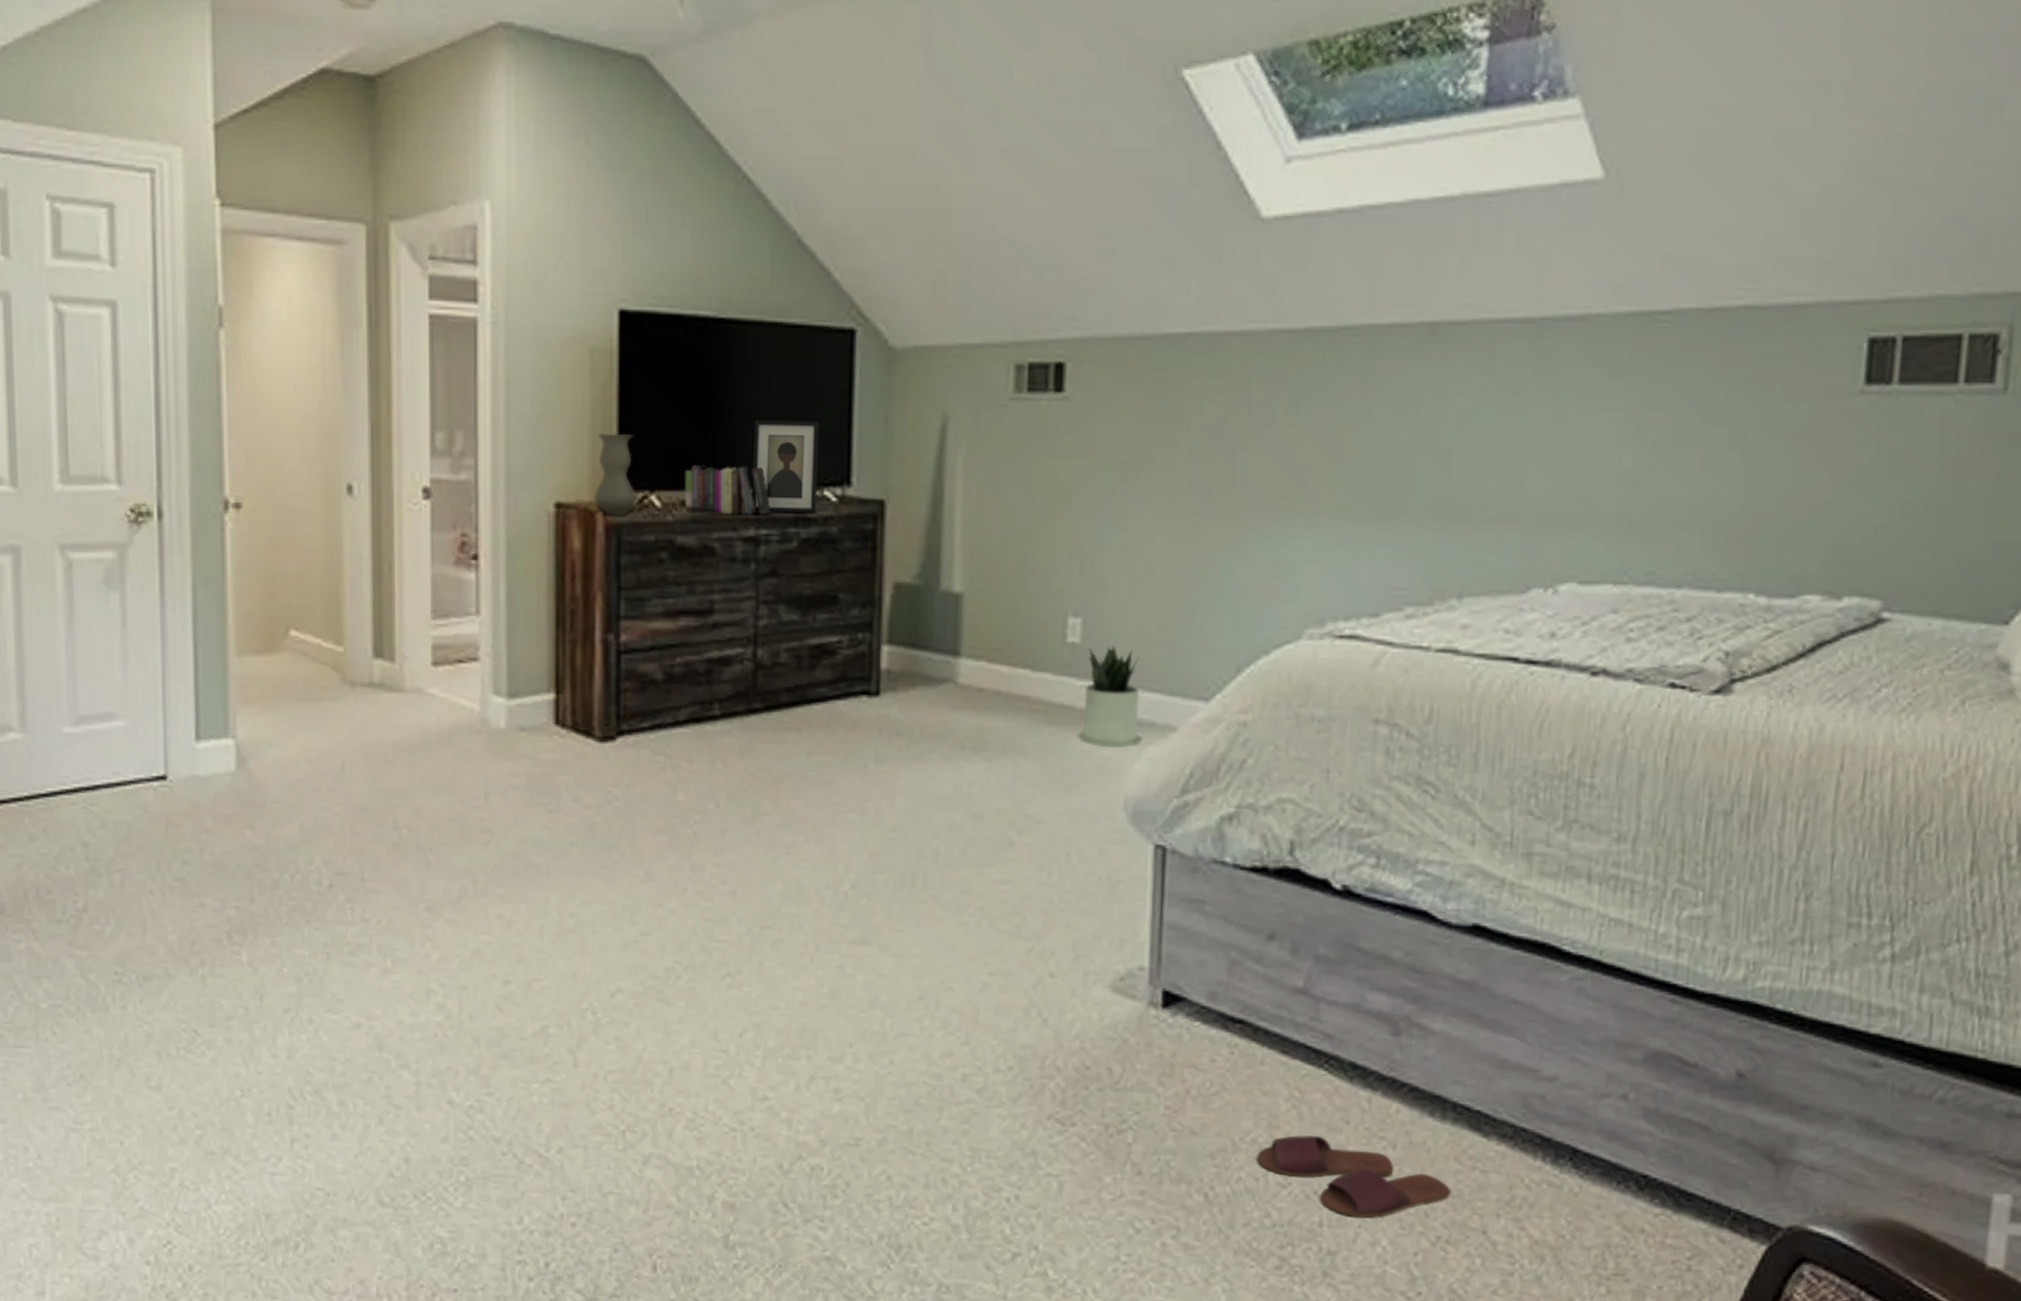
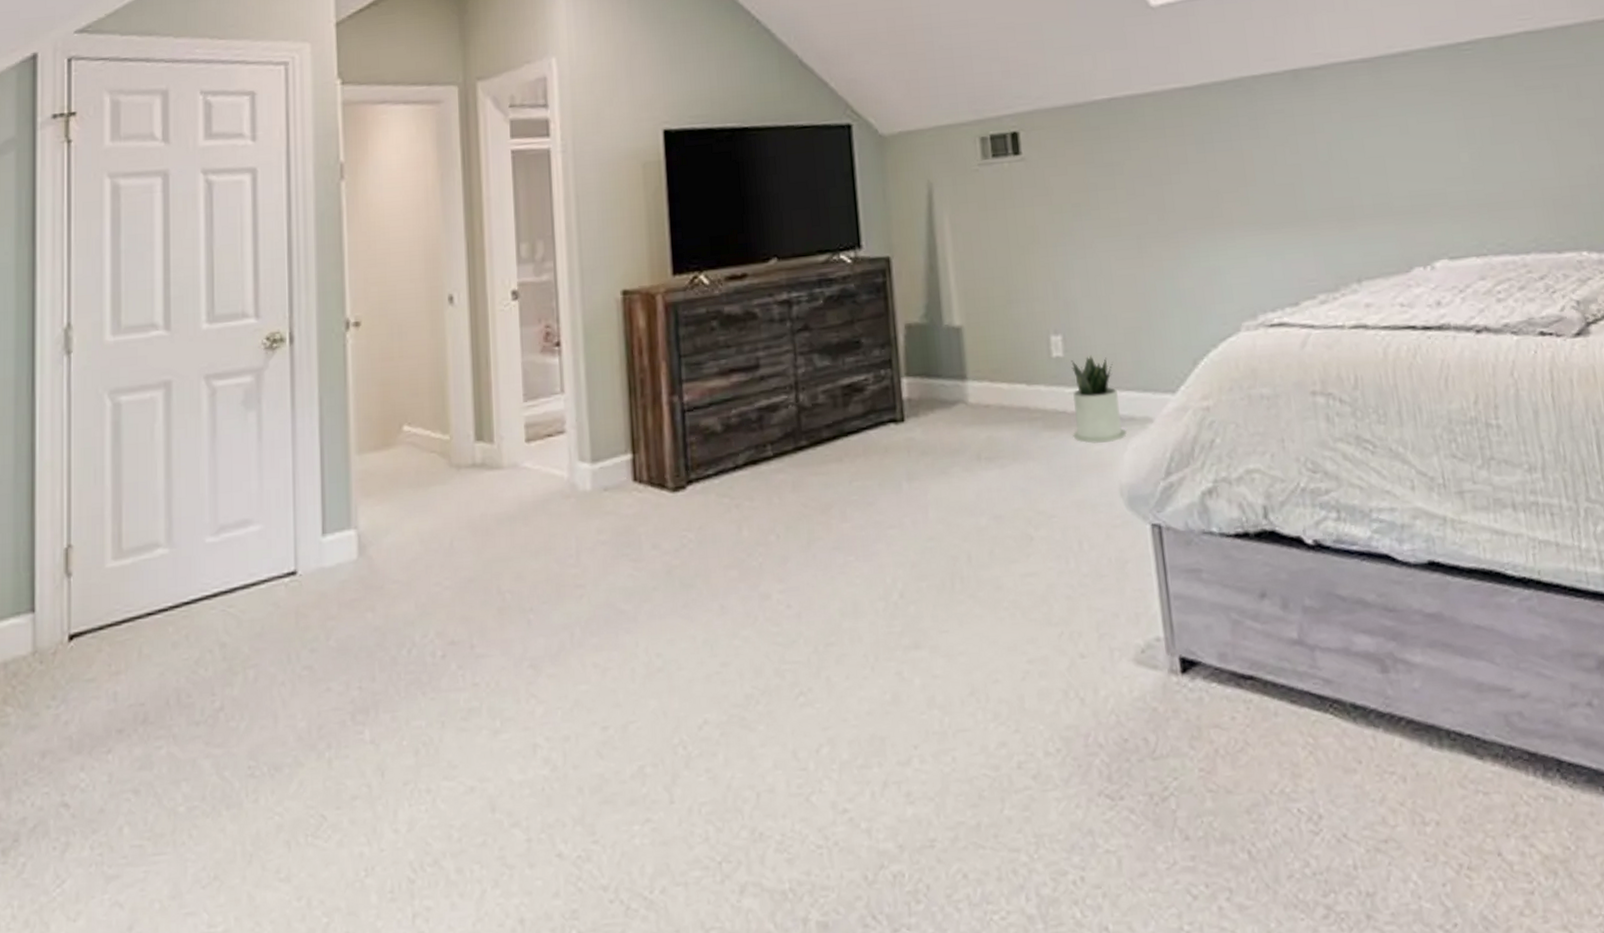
vase: present [594,434,636,518] -> none [652,228,688,297]
books: present [684,465,771,516] -> none [726,241,799,287]
picture frame: present [751,420,819,514] -> none [778,200,836,279]
slippers: present [1257,1134,1452,1218] -> none [1287,779,1463,856]

